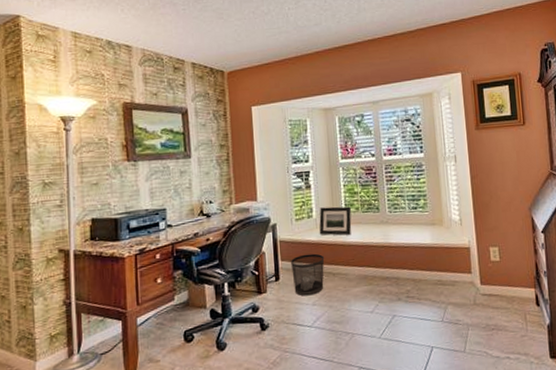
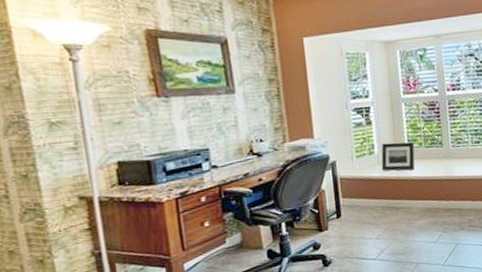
waste bin: present [291,253,325,296] -> none [353,189,388,231]

